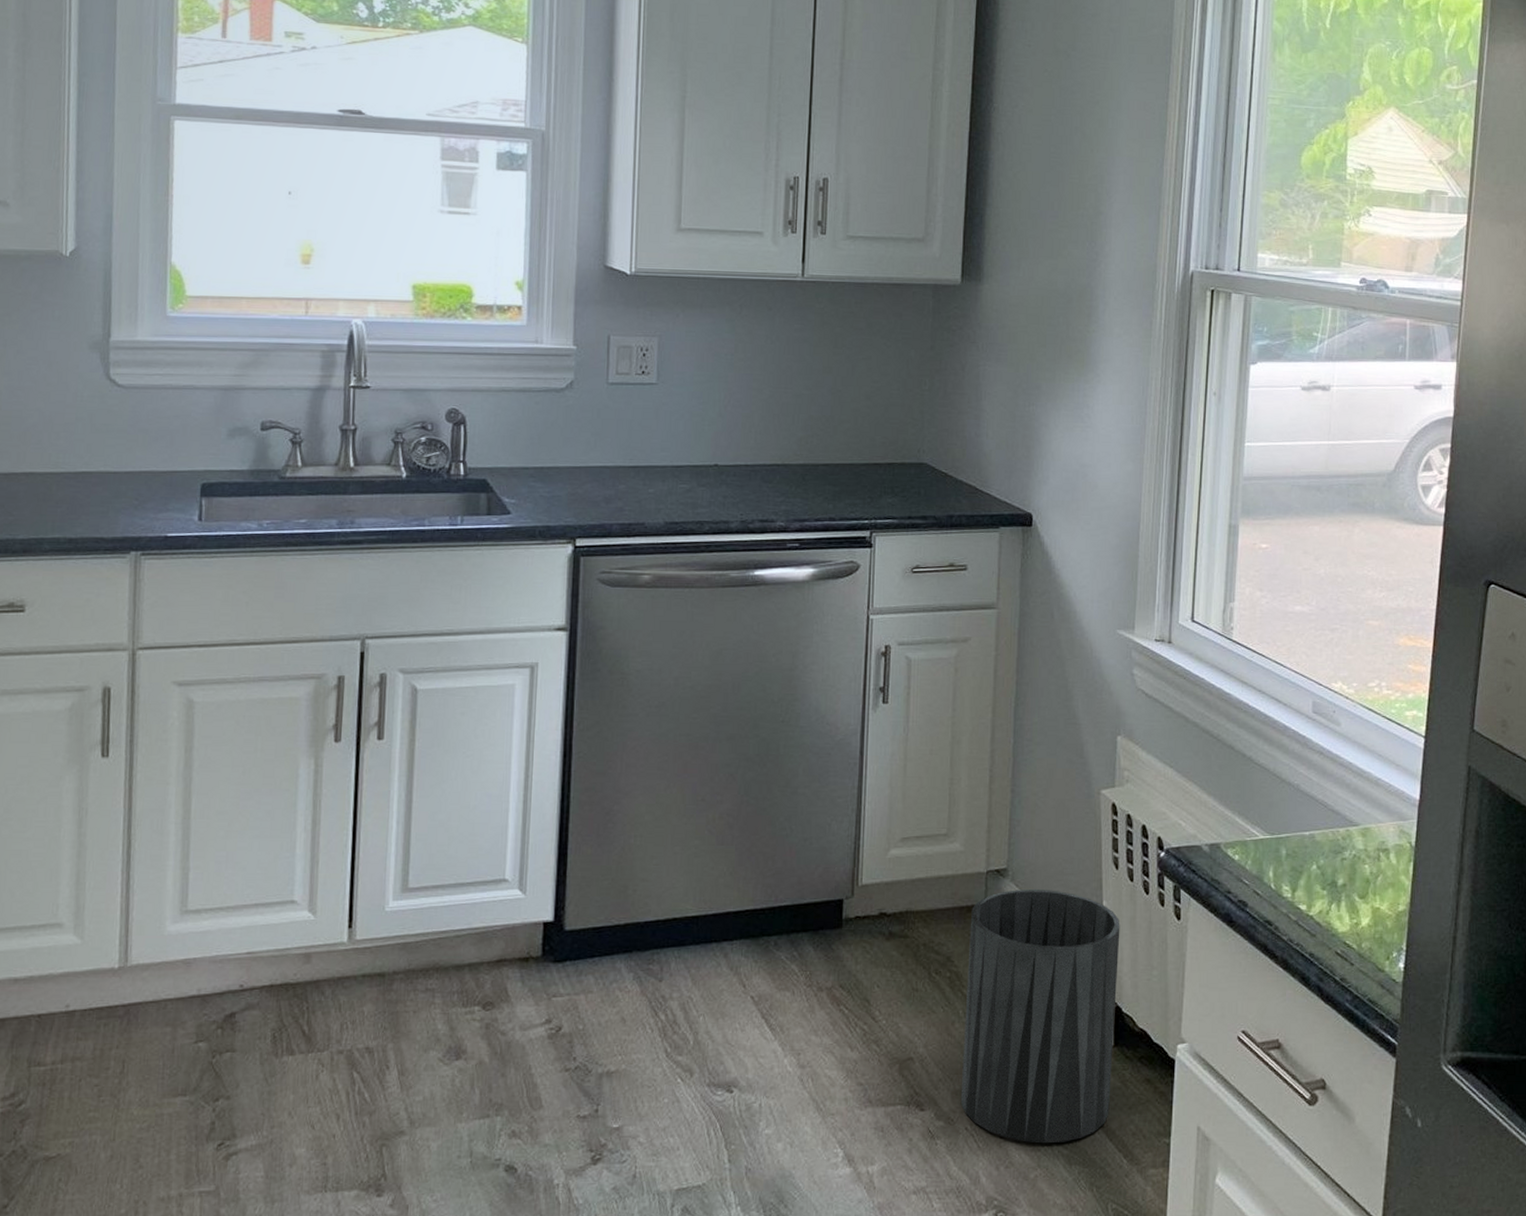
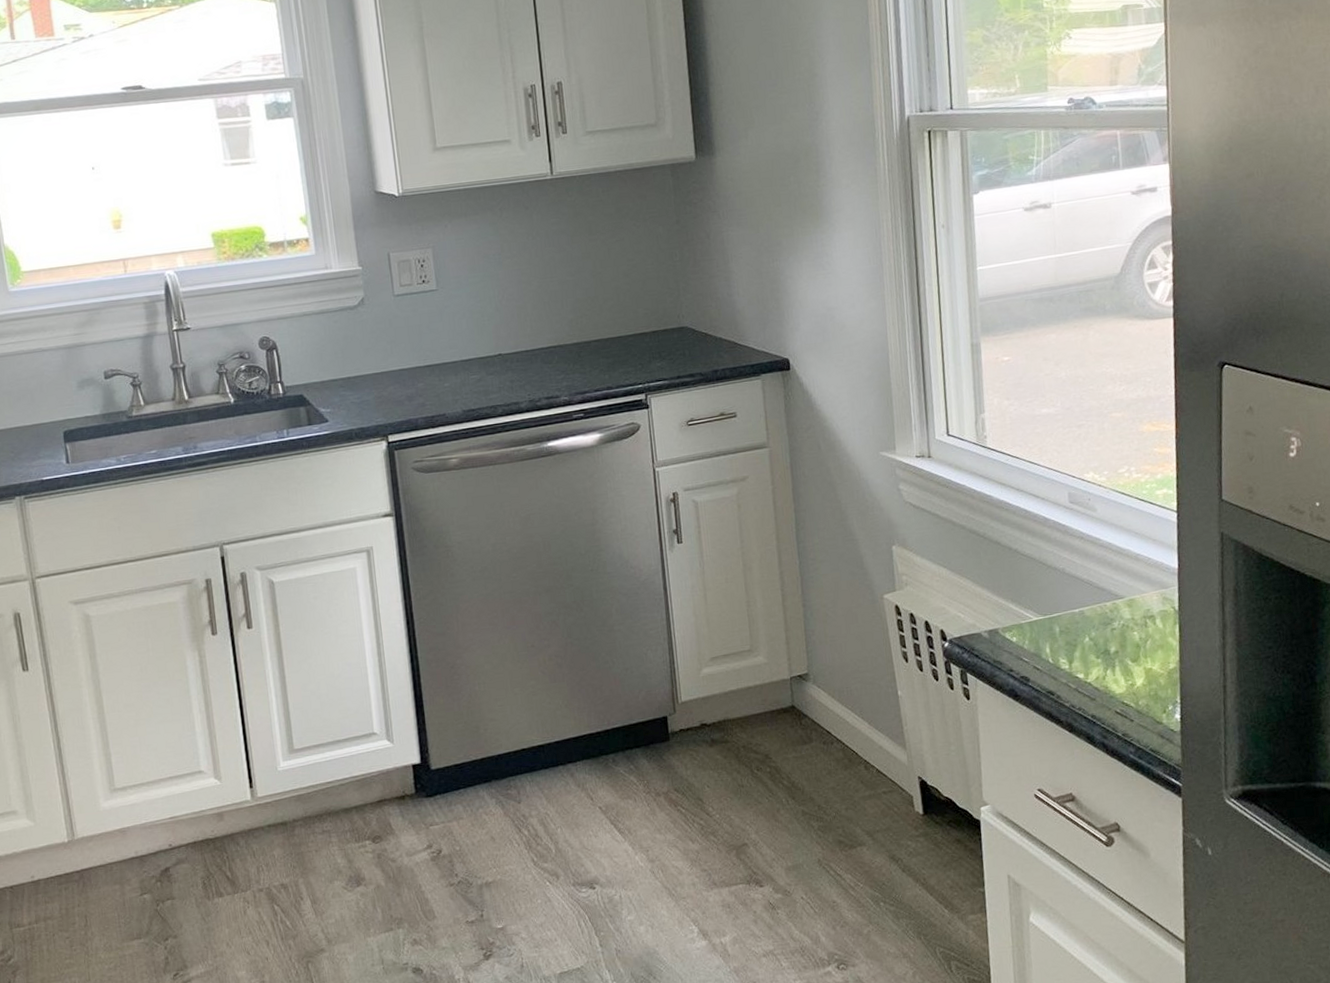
trash can: present [960,889,1120,1144] -> none [781,687,927,904]

